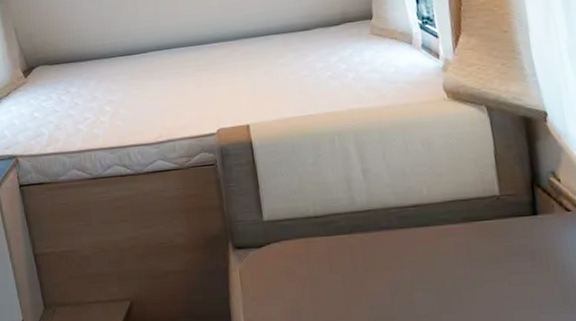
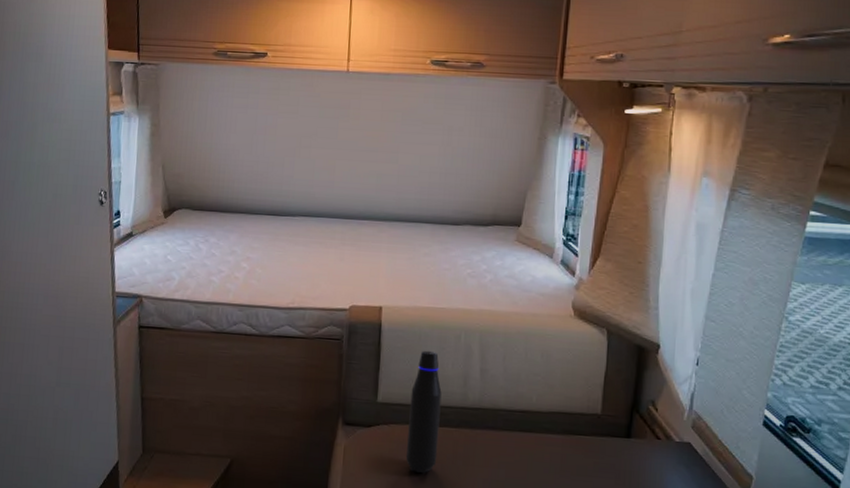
water bottle: none [295,159,337,287] -> present [406,350,442,474]

